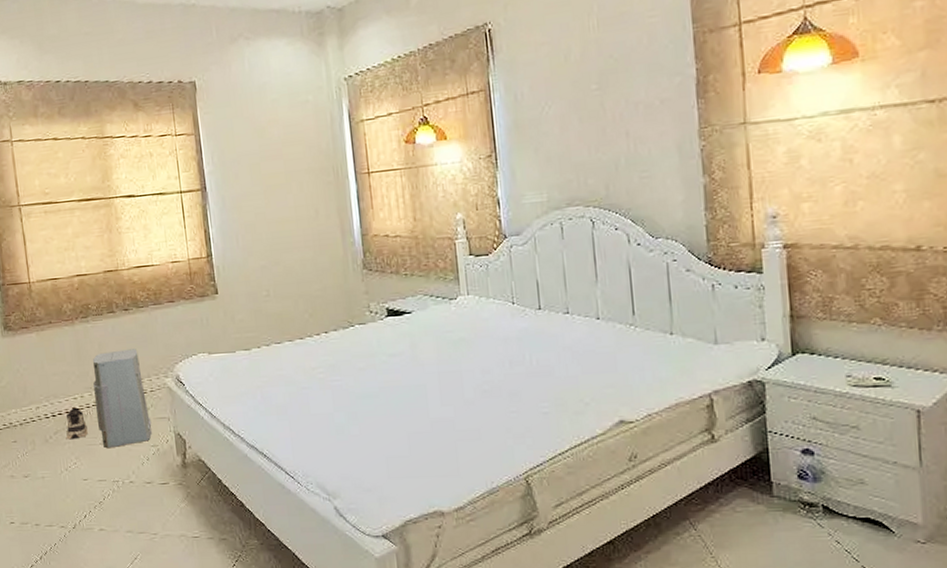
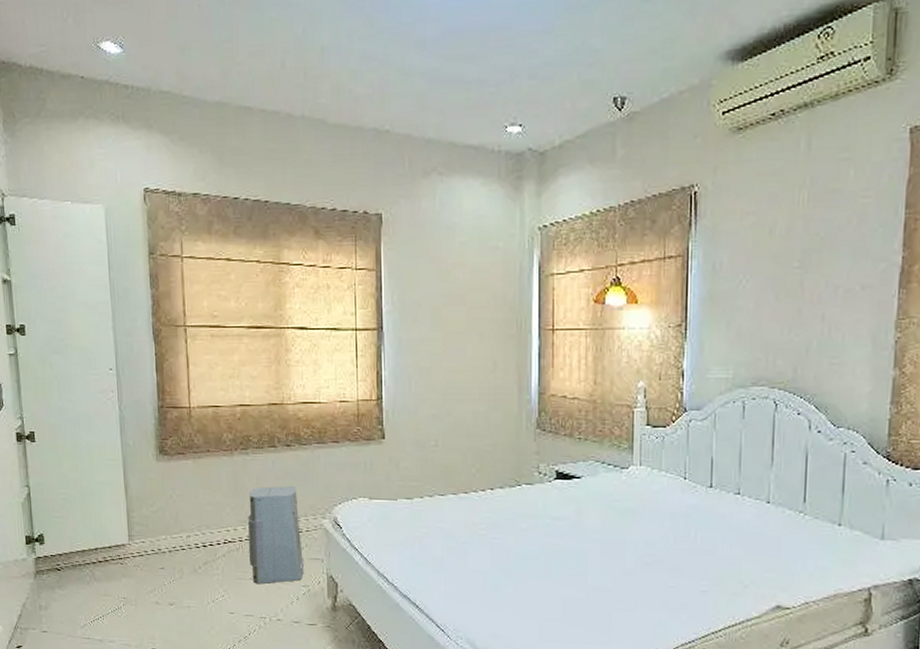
sneaker: present [66,407,88,440] -> none [216,539,238,572]

